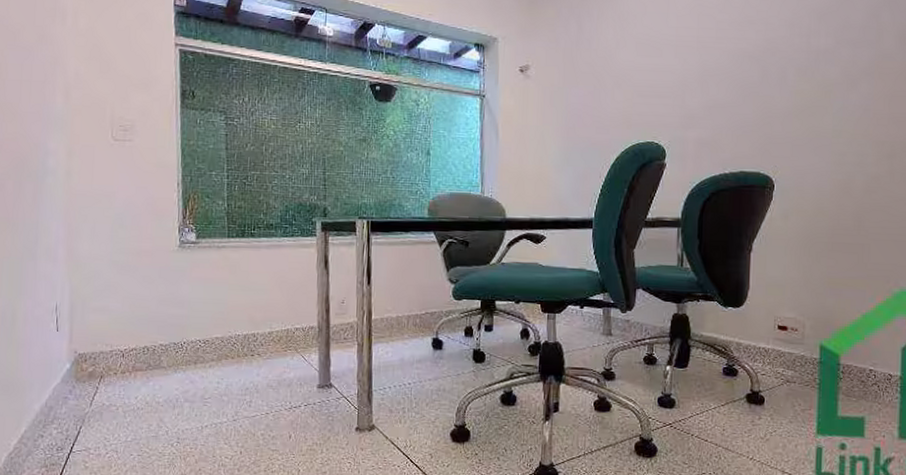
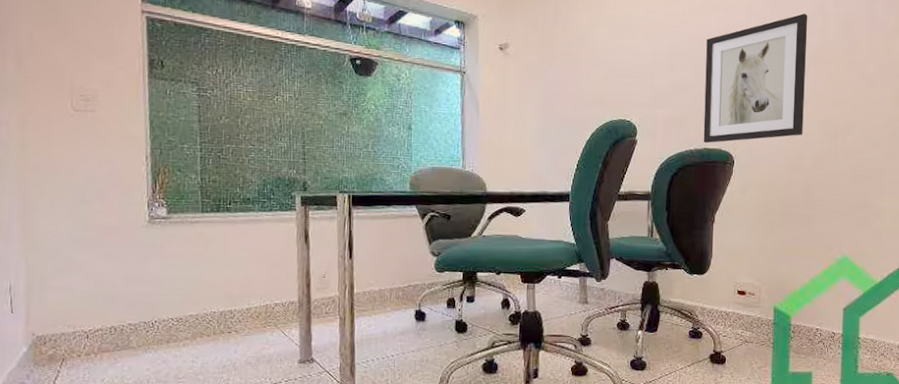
wall art: none [739,24,860,166] -> present [703,13,808,143]

